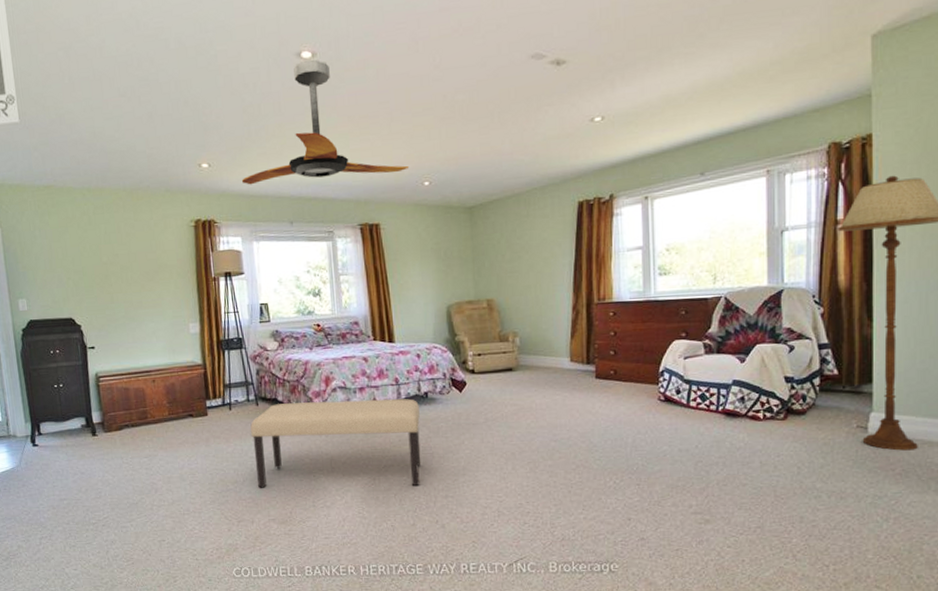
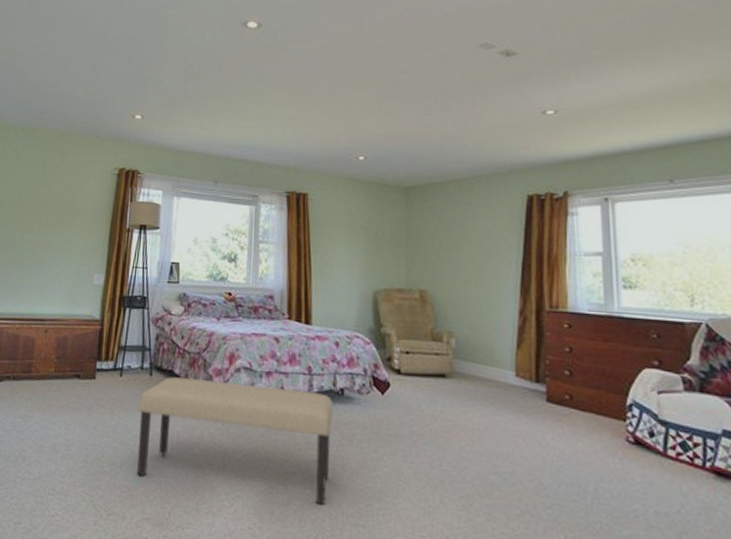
ceiling fan: present [241,59,410,185] -> none [171,29,345,144]

